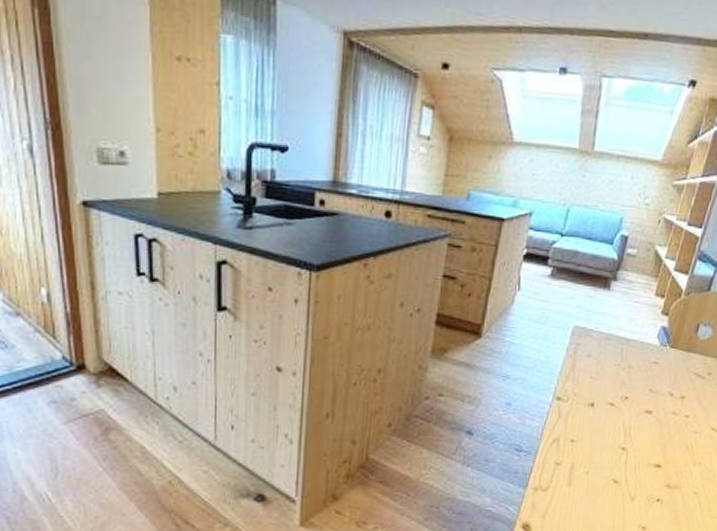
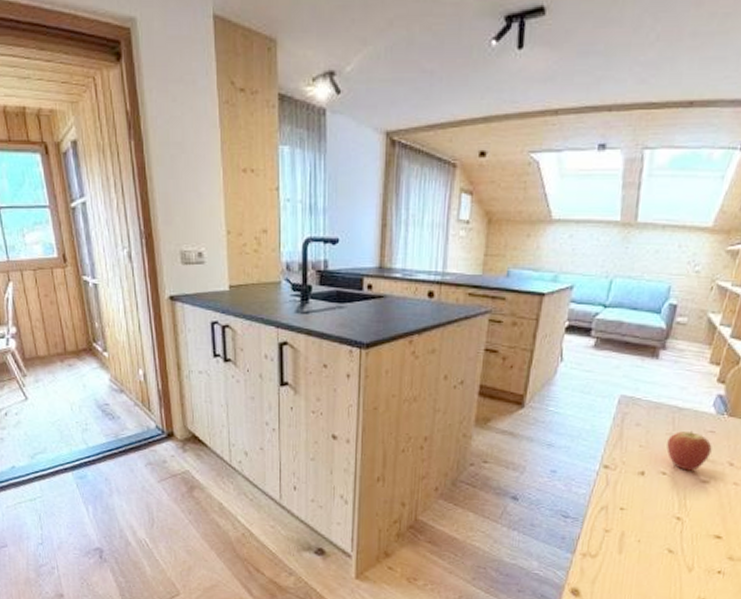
fruit: none [615,361,655,401] -> present [667,430,712,471]

